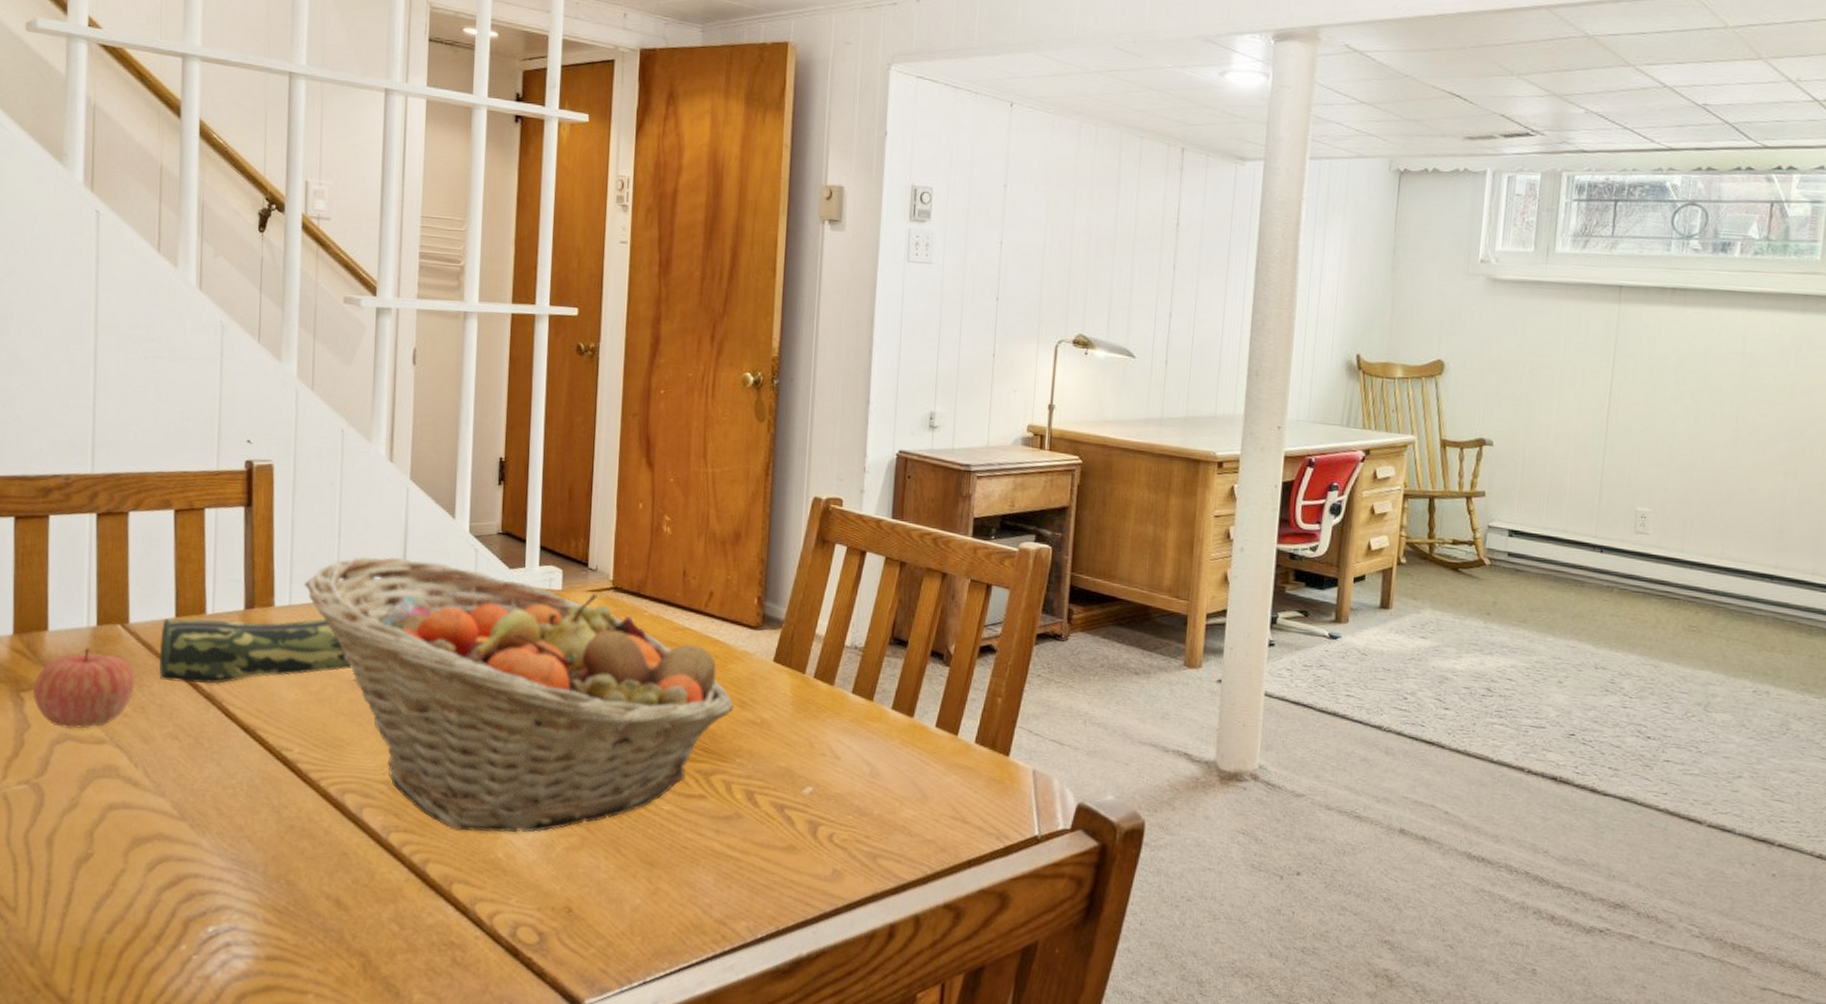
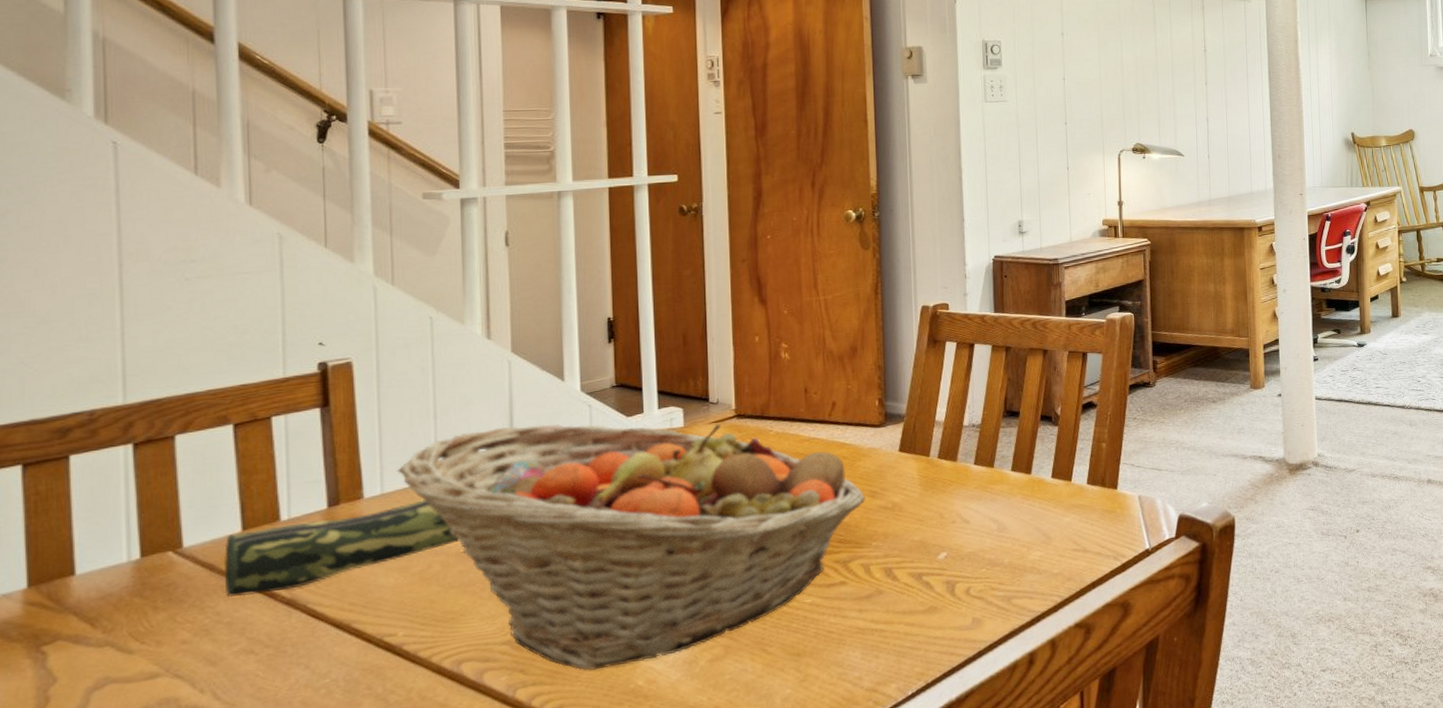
apple: present [32,648,137,730] -> none [58,583,197,673]

